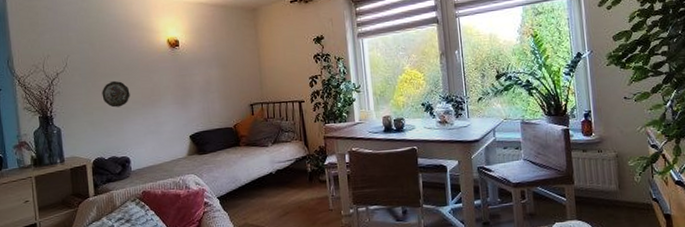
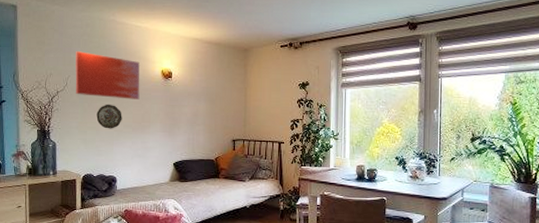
wall art: none [73,28,147,75] -> present [75,51,140,100]

